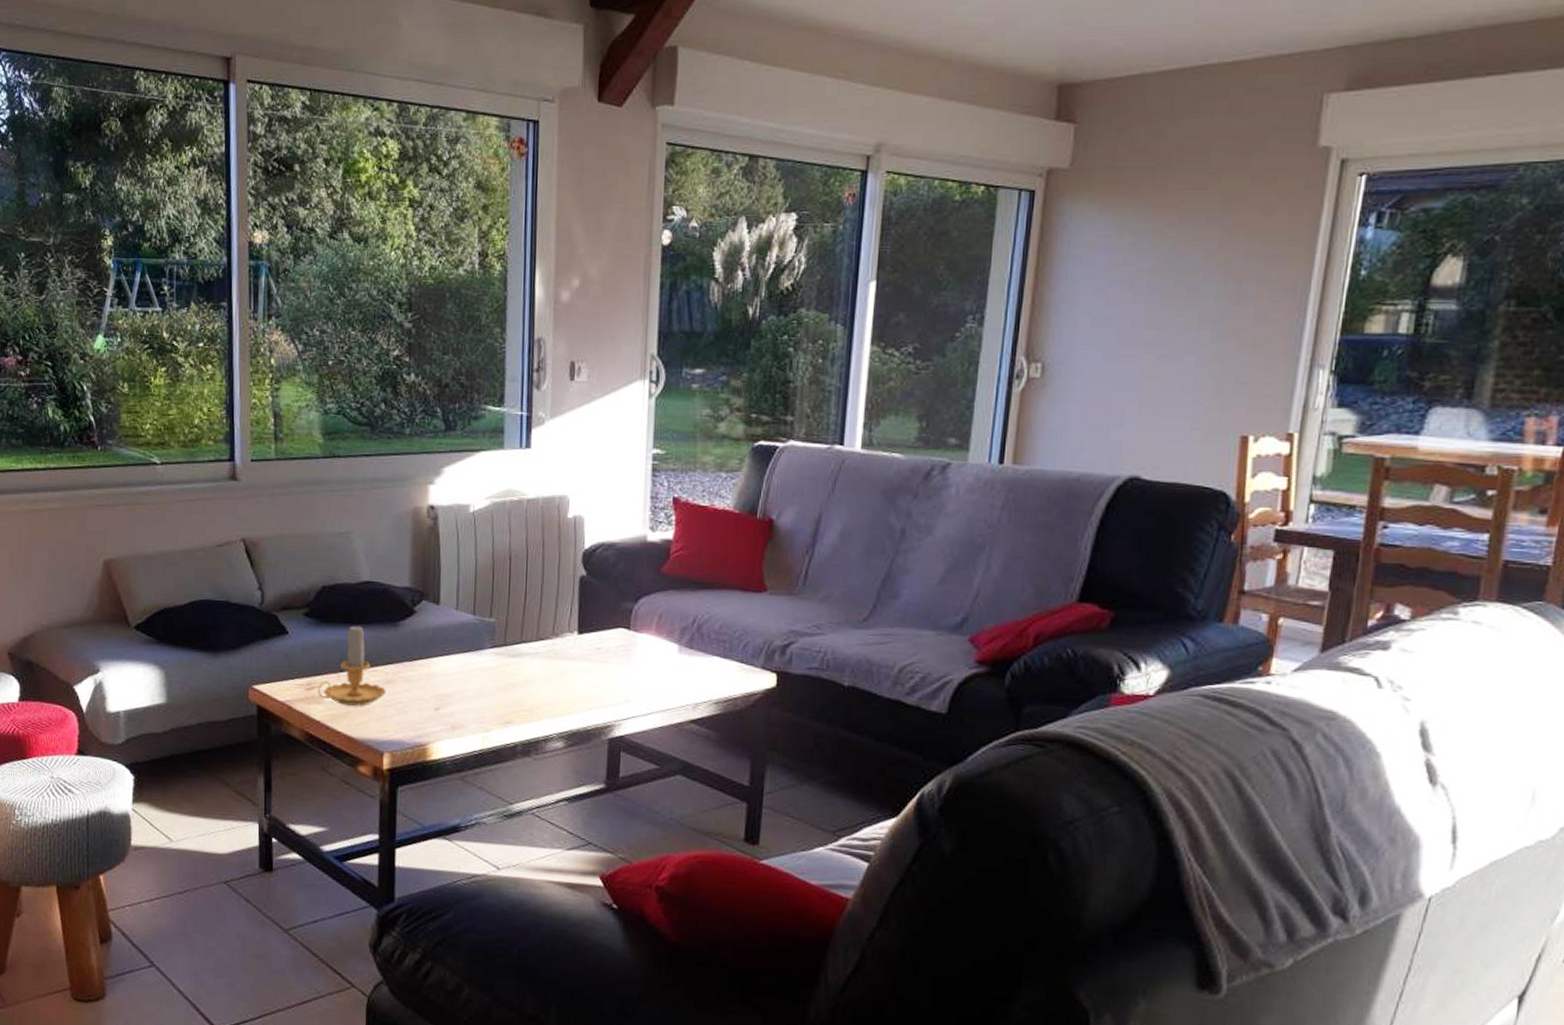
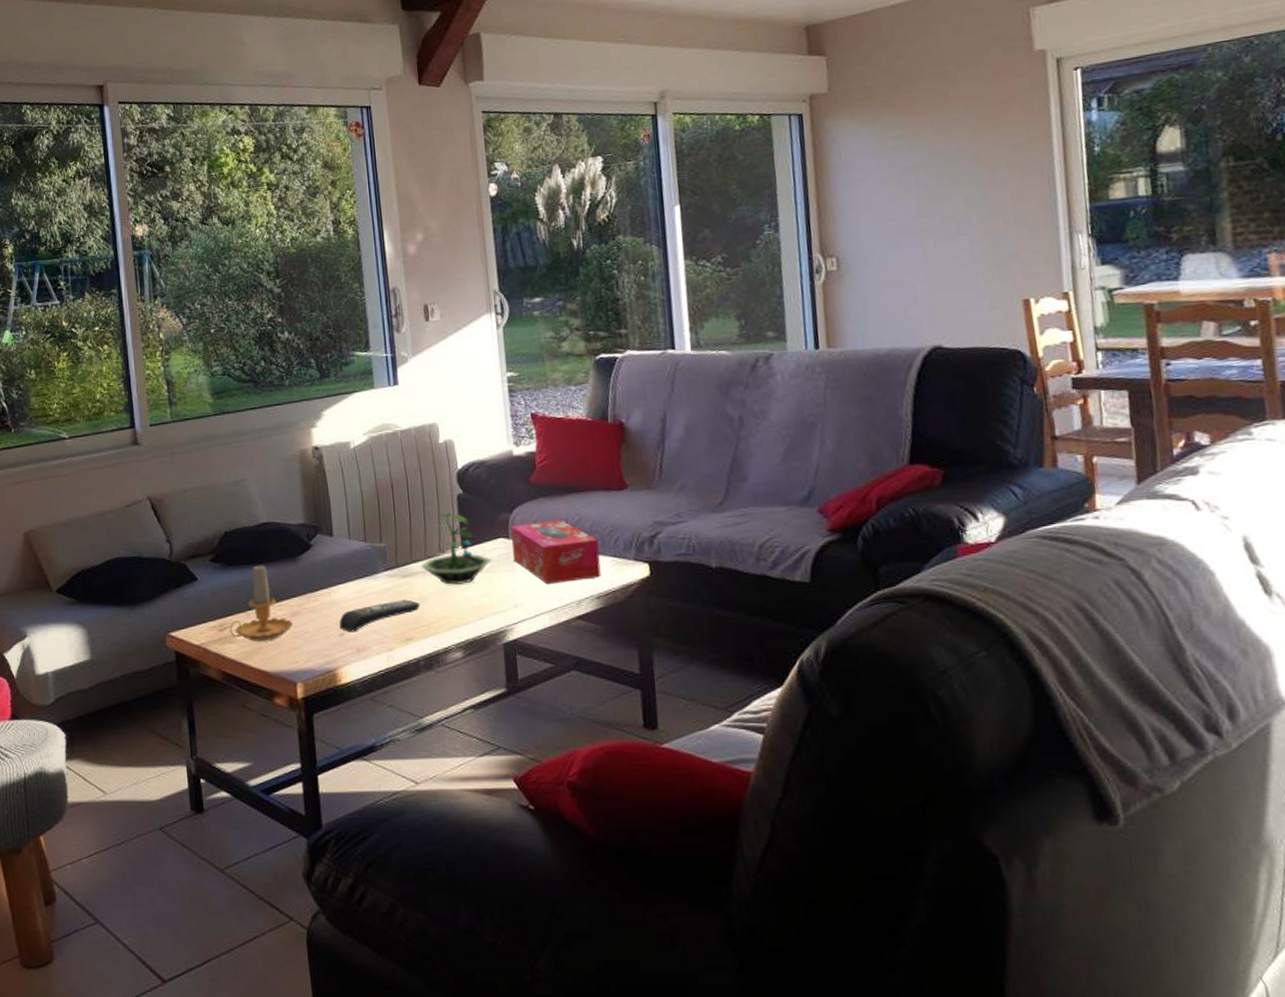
remote control: none [436,680,525,708] -> present [339,599,421,632]
terrarium: none [531,594,608,672] -> present [421,512,492,585]
tissue box: none [631,615,726,683] -> present [510,519,601,585]

